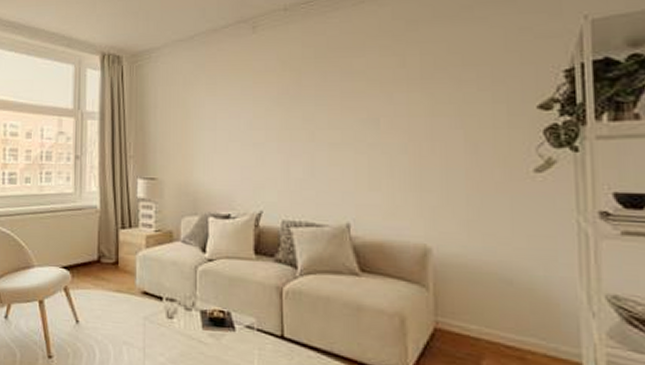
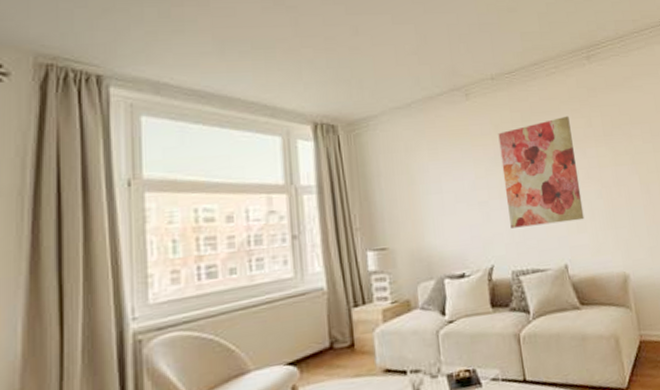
wall art: none [285,53,380,176] -> present [498,115,584,228]

